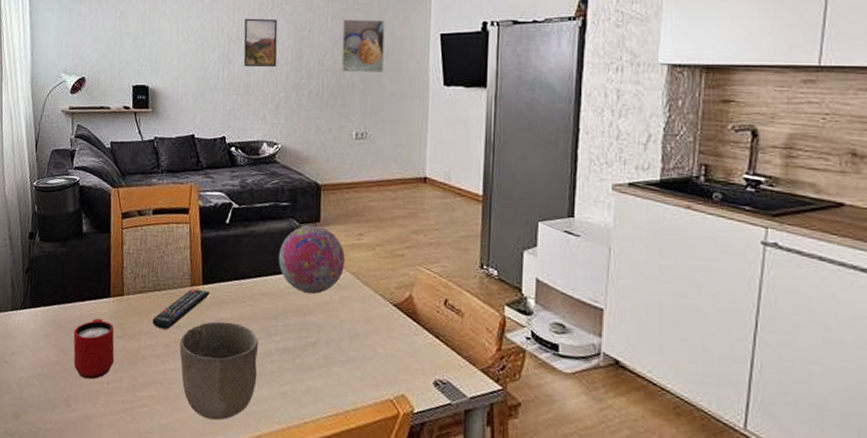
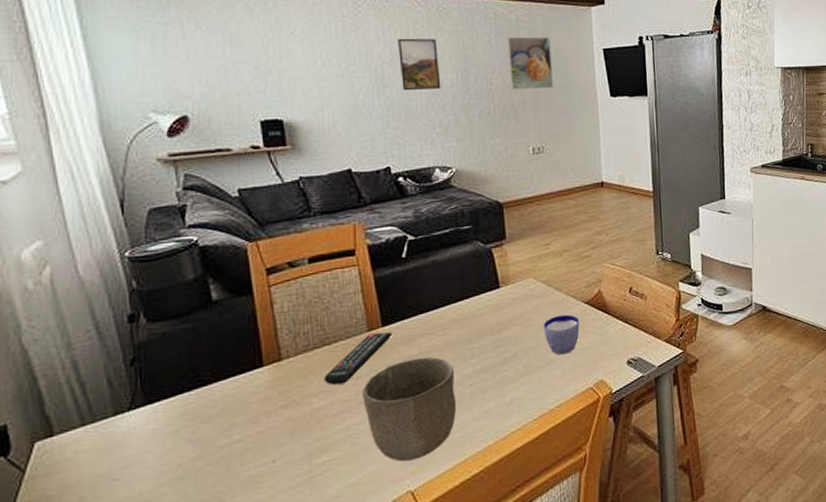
mug: present [73,318,115,380] -> none [216,392,280,466]
decorative ball: present [279,225,346,295] -> none [466,243,536,311]
cup: none [347,312,385,356] -> present [543,314,580,355]

